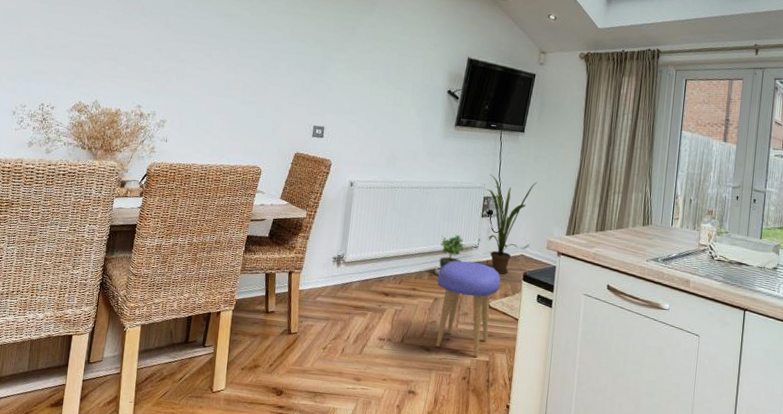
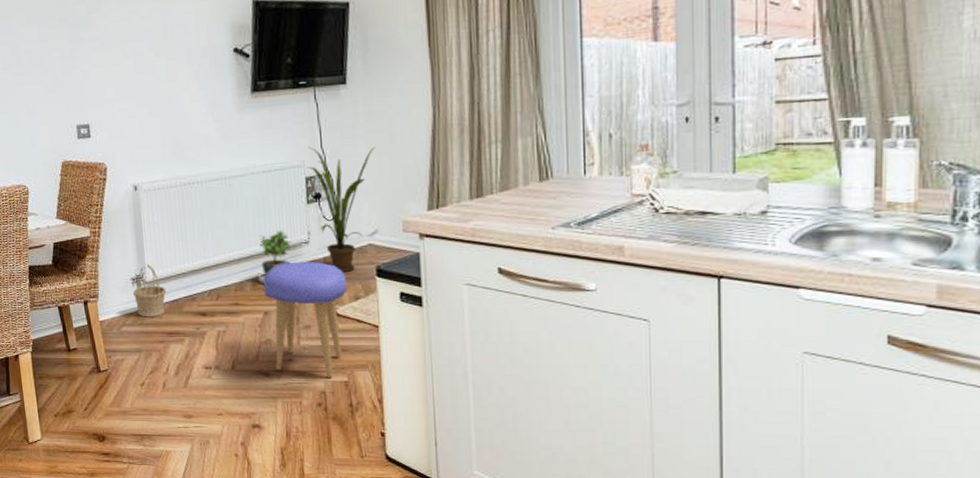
basket: none [331,246,360,292] -> present [132,263,167,317]

